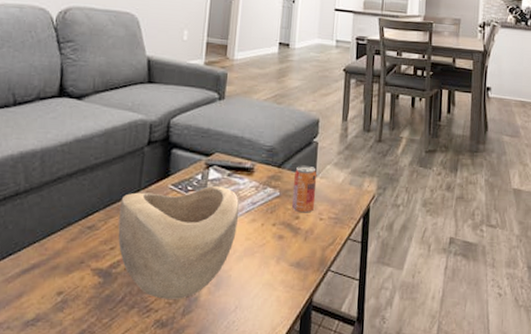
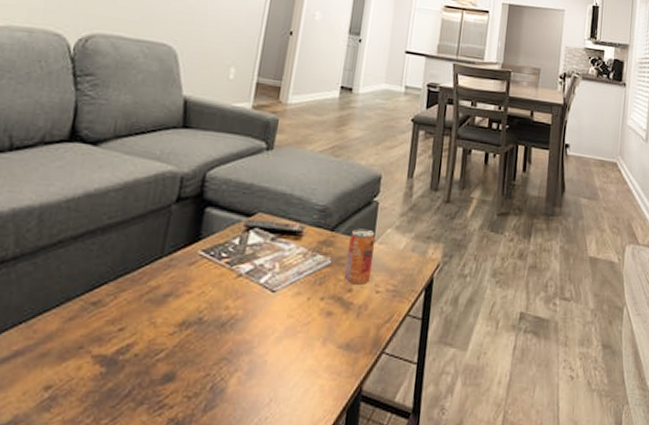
decorative bowl: present [118,185,240,299] -> none [129,252,283,392]

